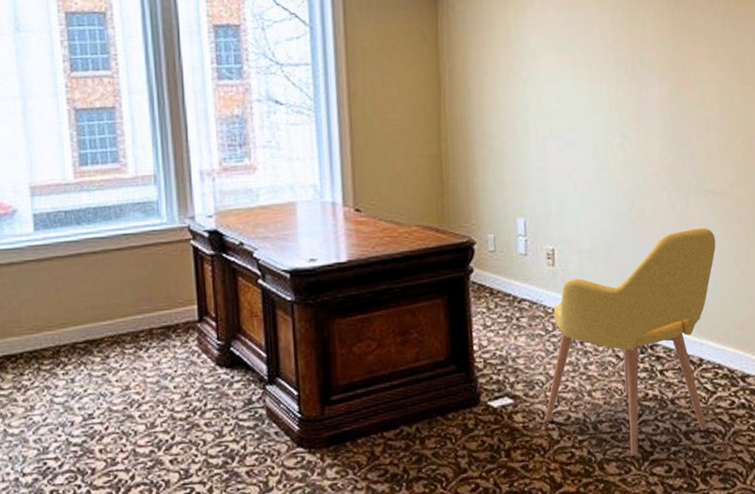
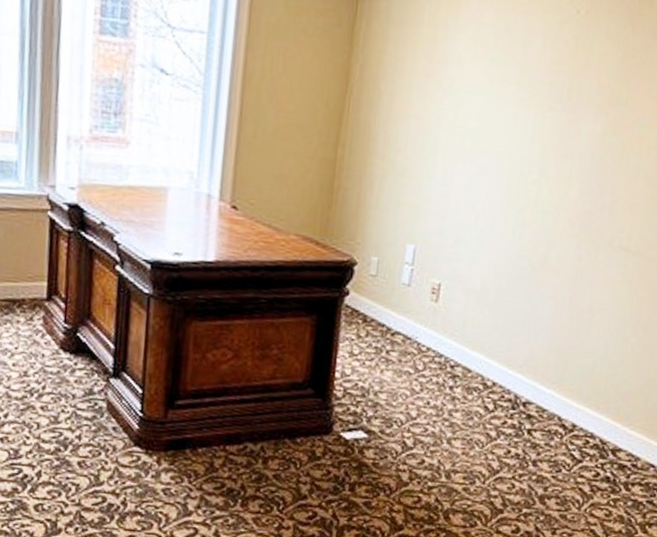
chair: present [545,228,716,457] -> none [397,286,618,512]

